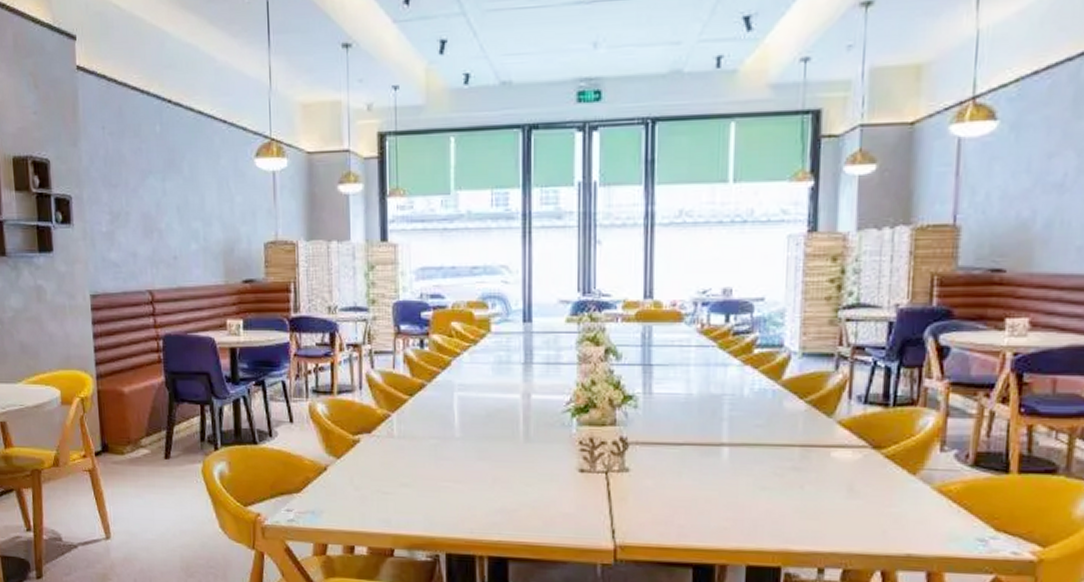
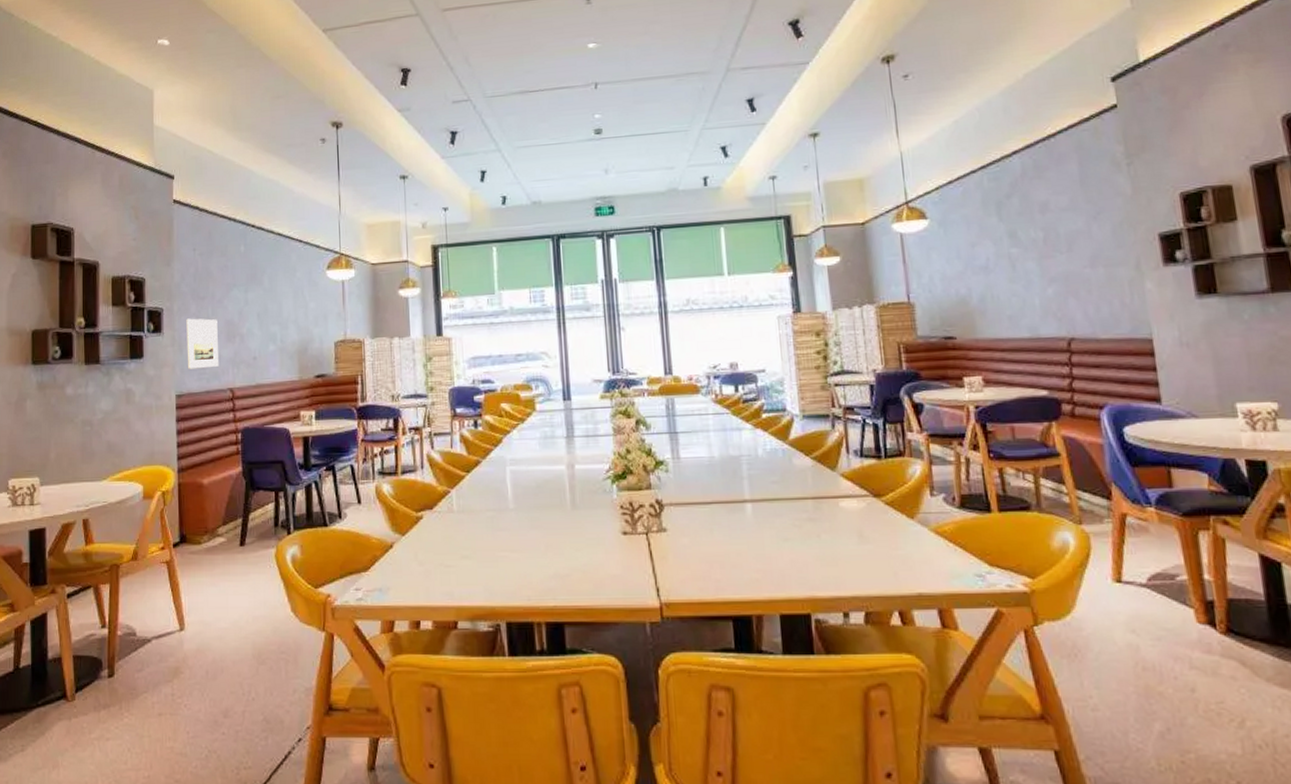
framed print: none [98,209,137,267] -> present [186,318,220,369]

